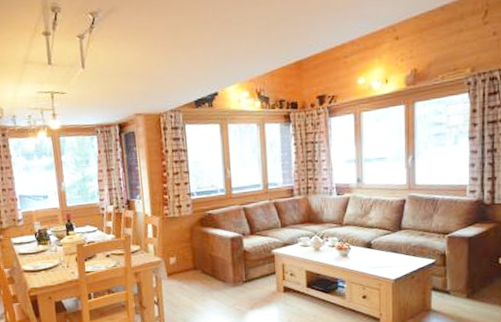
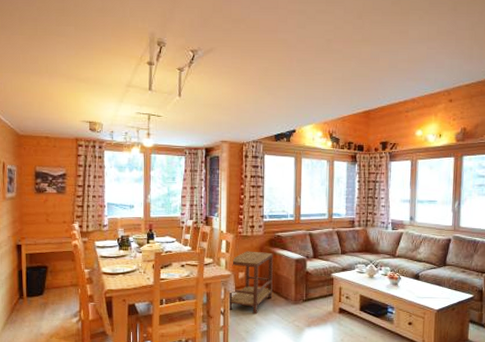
side table: none [159,233,209,301] -> present [228,251,273,314]

